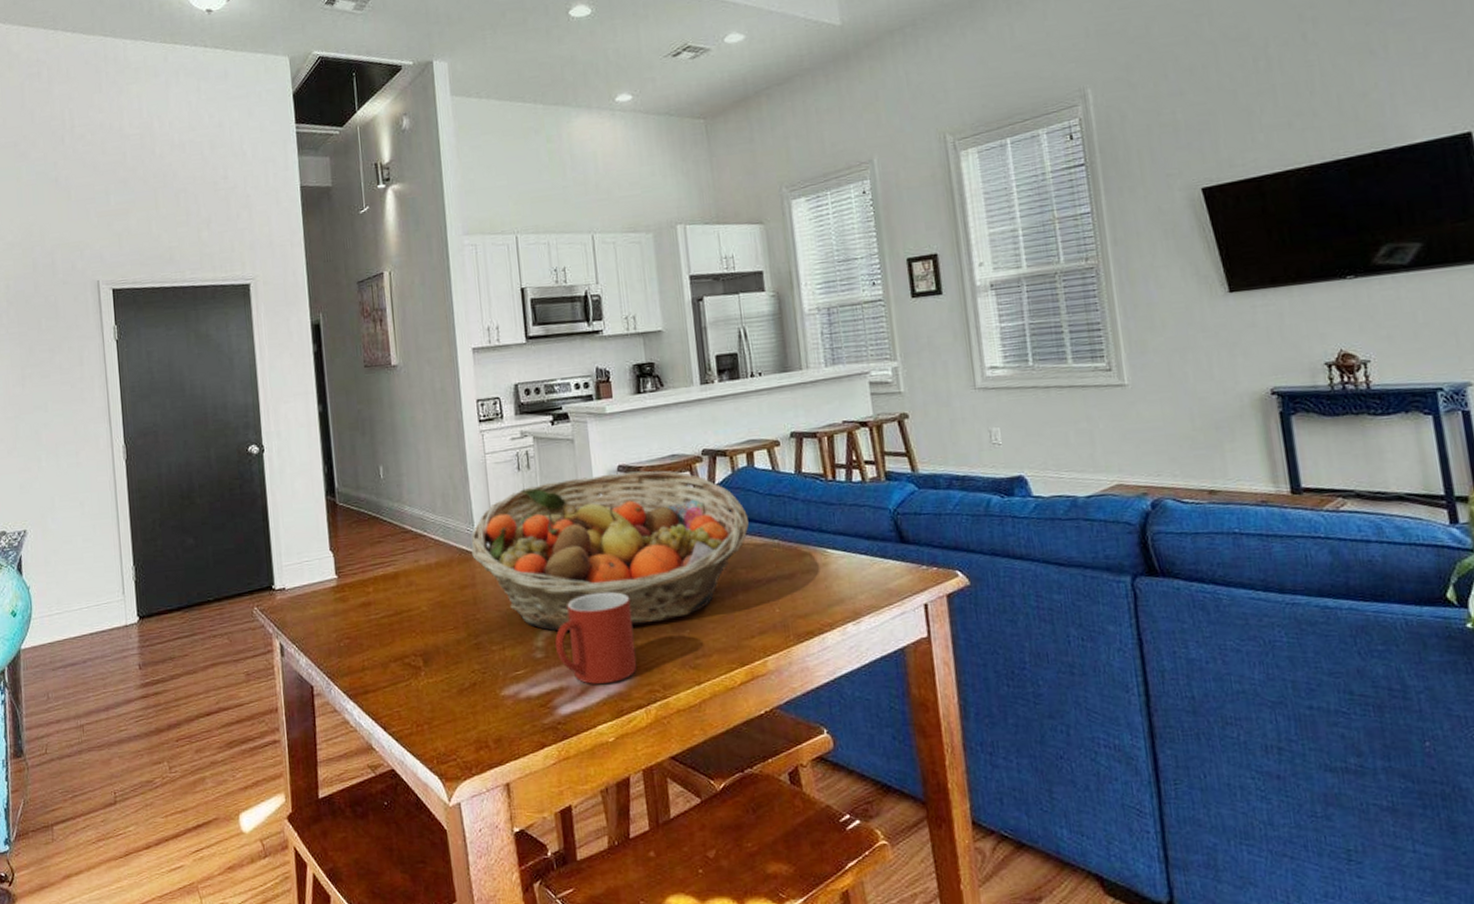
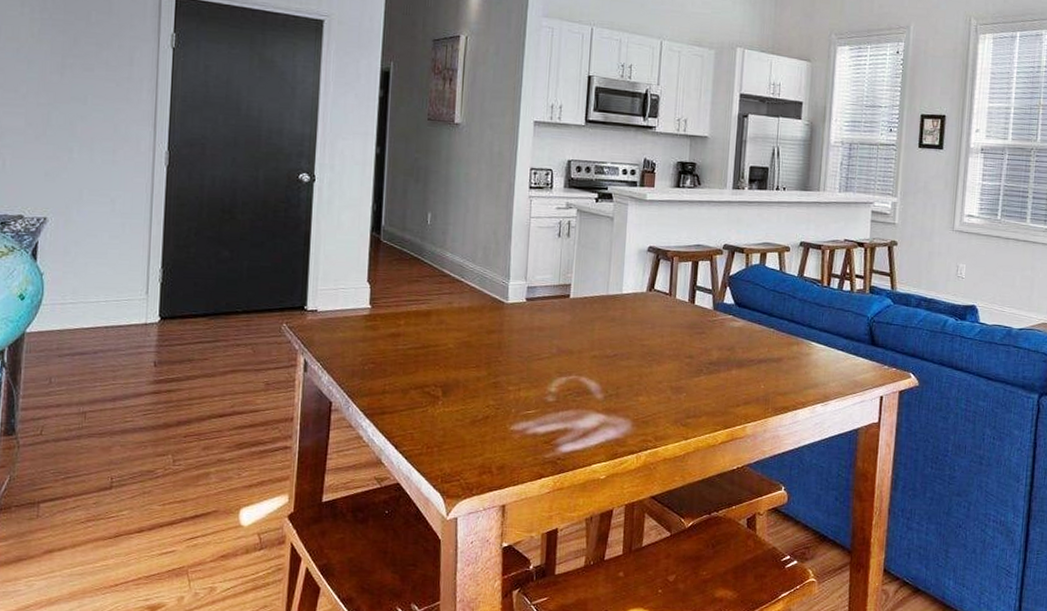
fruit basket: present [471,470,749,631] -> none [503,251,752,384]
mug: present [554,591,637,684] -> none [566,352,640,430]

